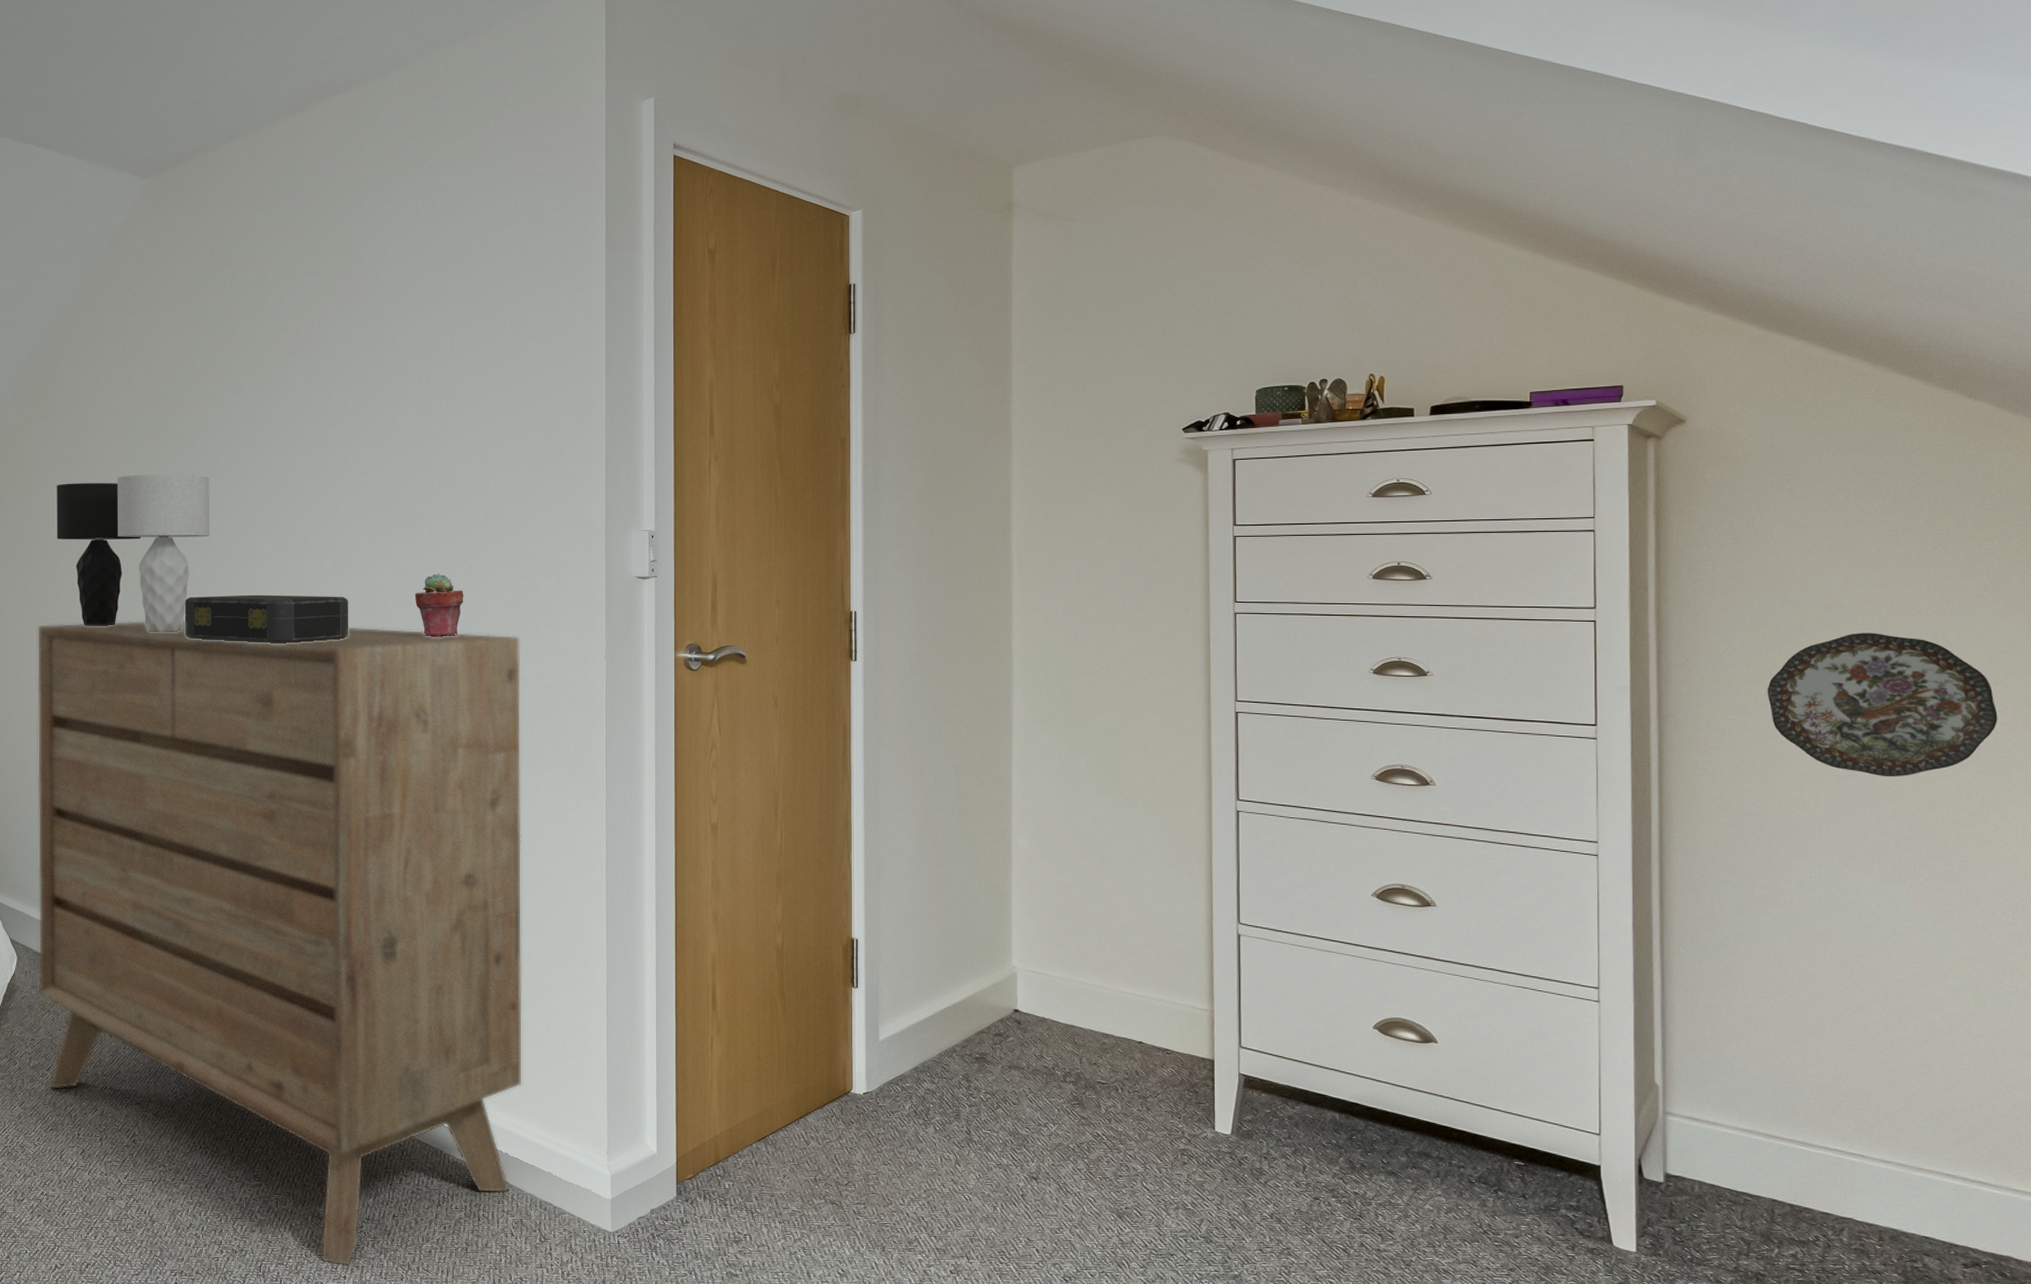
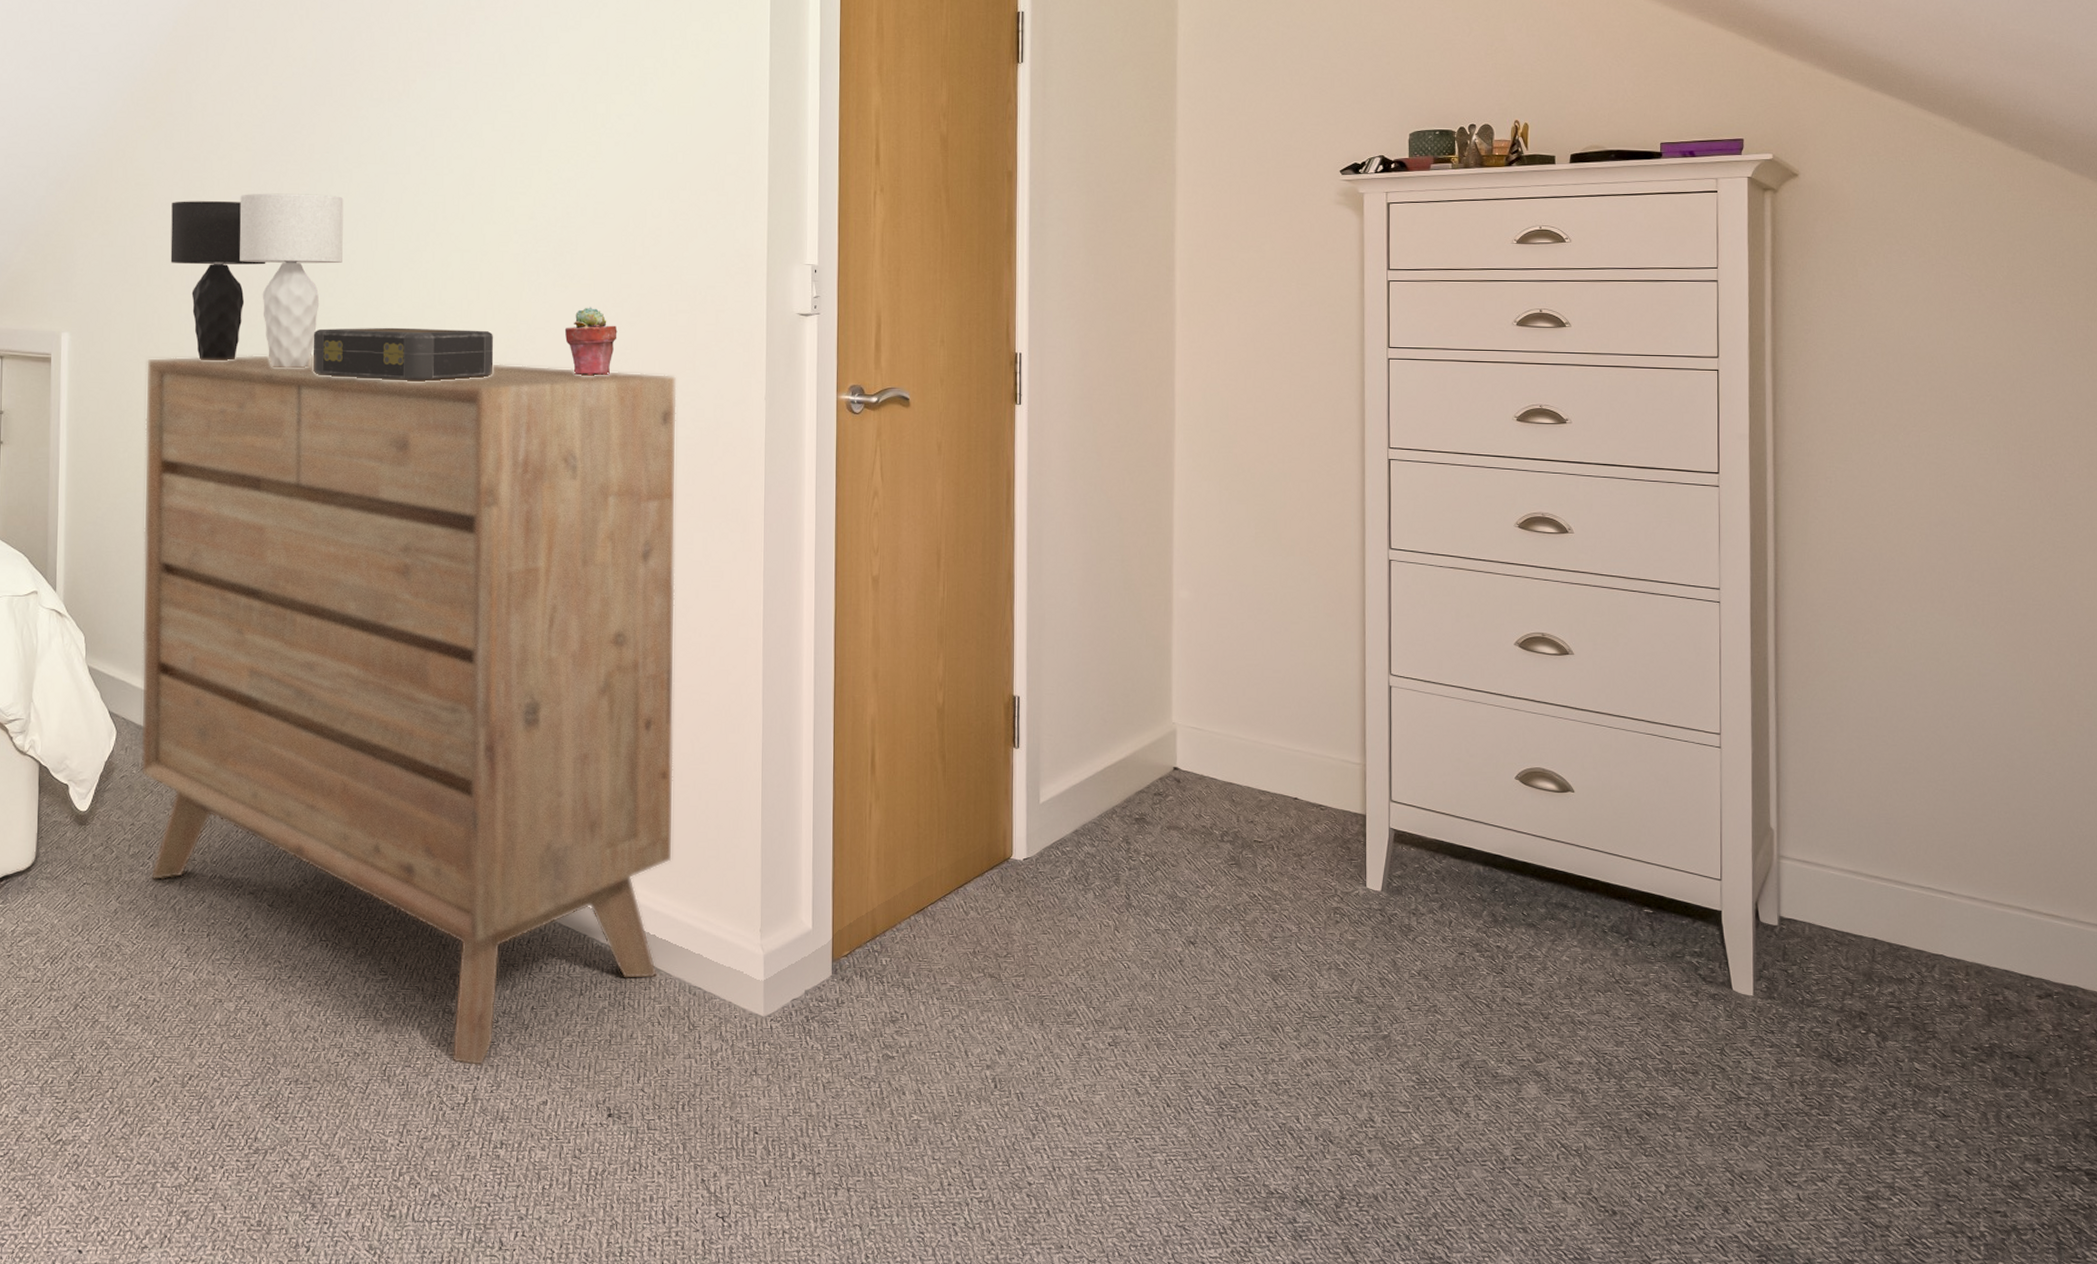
decorative plate: present [1767,633,1998,777] -> none [1869,384,2067,524]

